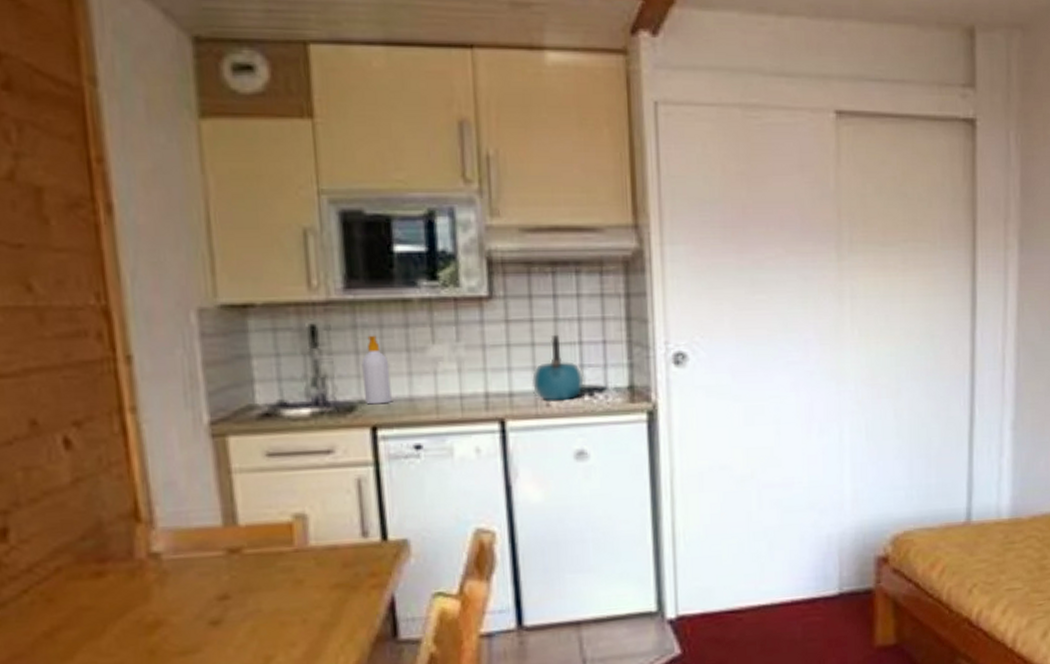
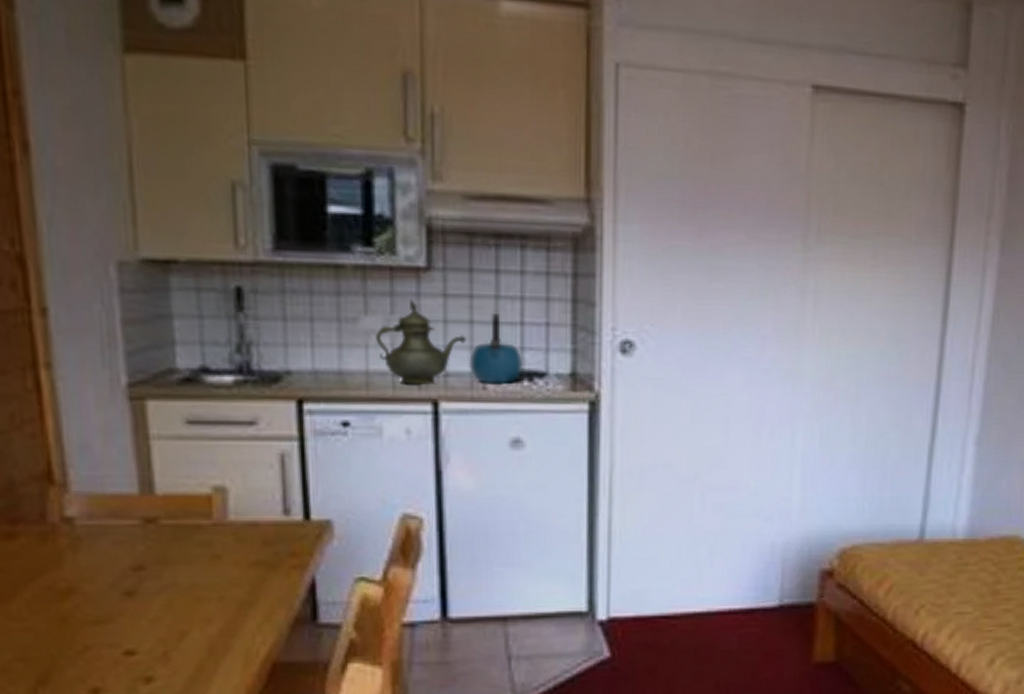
soap bottle: present [361,335,392,405] -> none [289,301,320,376]
teapot: none [443,326,529,407] -> present [376,299,466,386]

